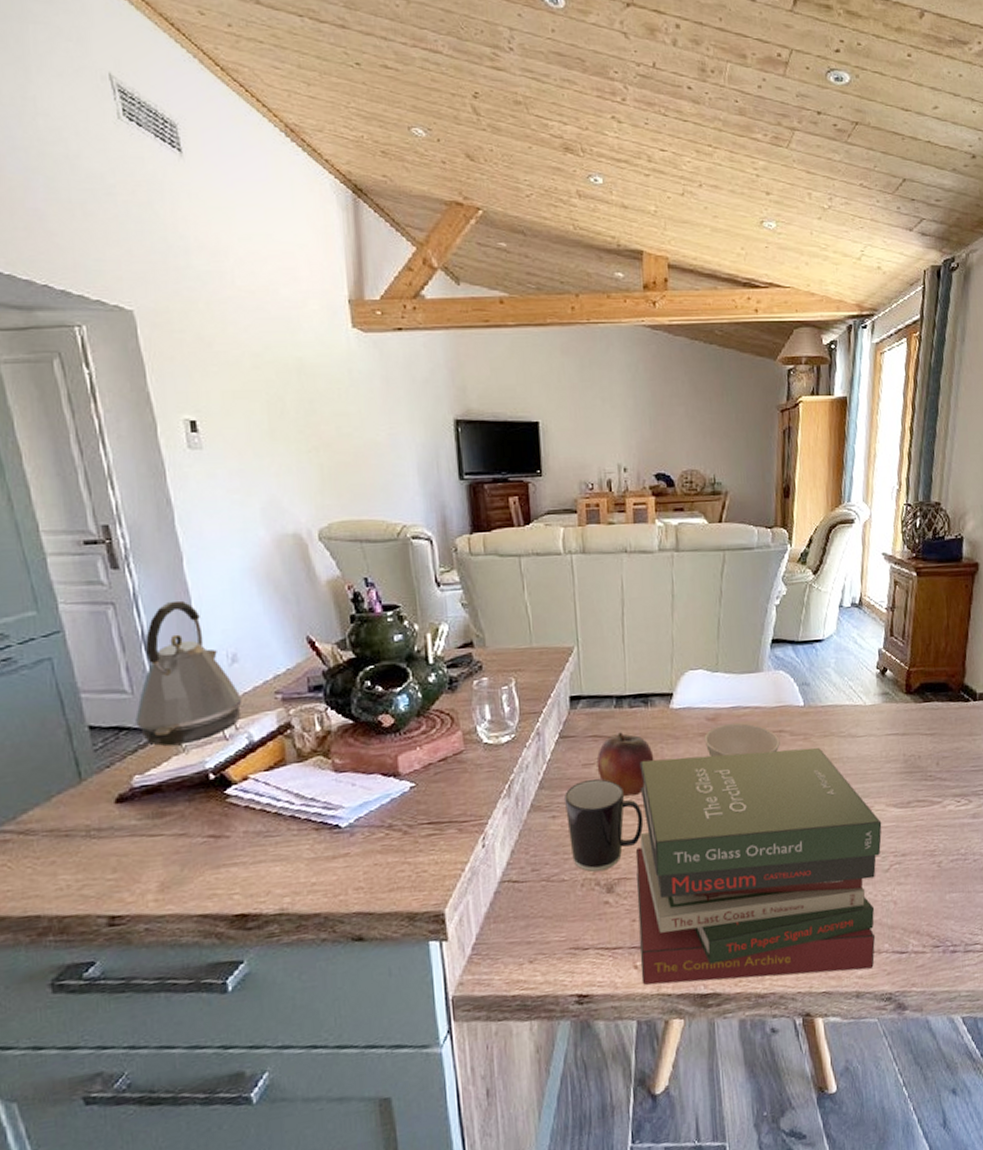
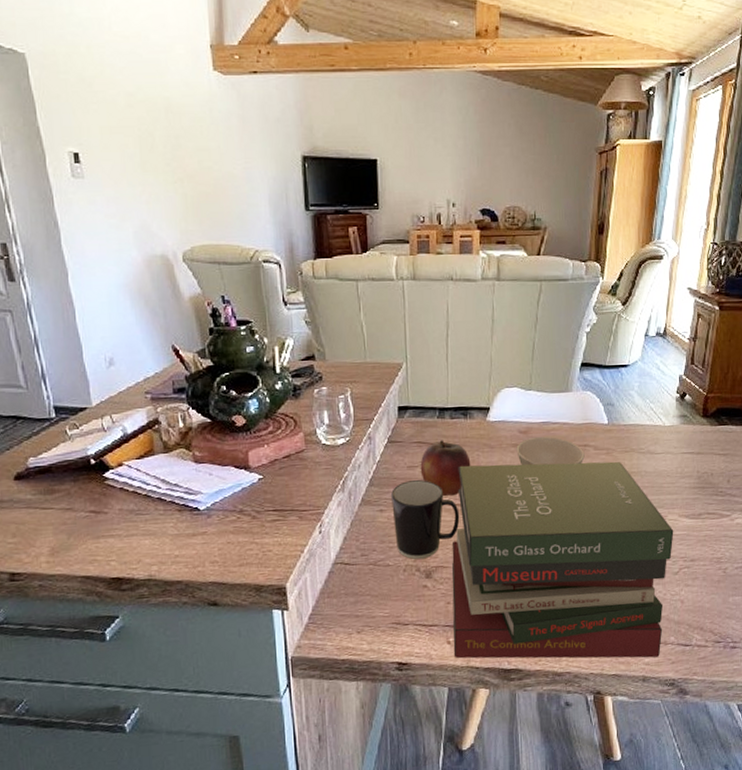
kettle: present [135,600,243,746] -> none [30,310,118,435]

